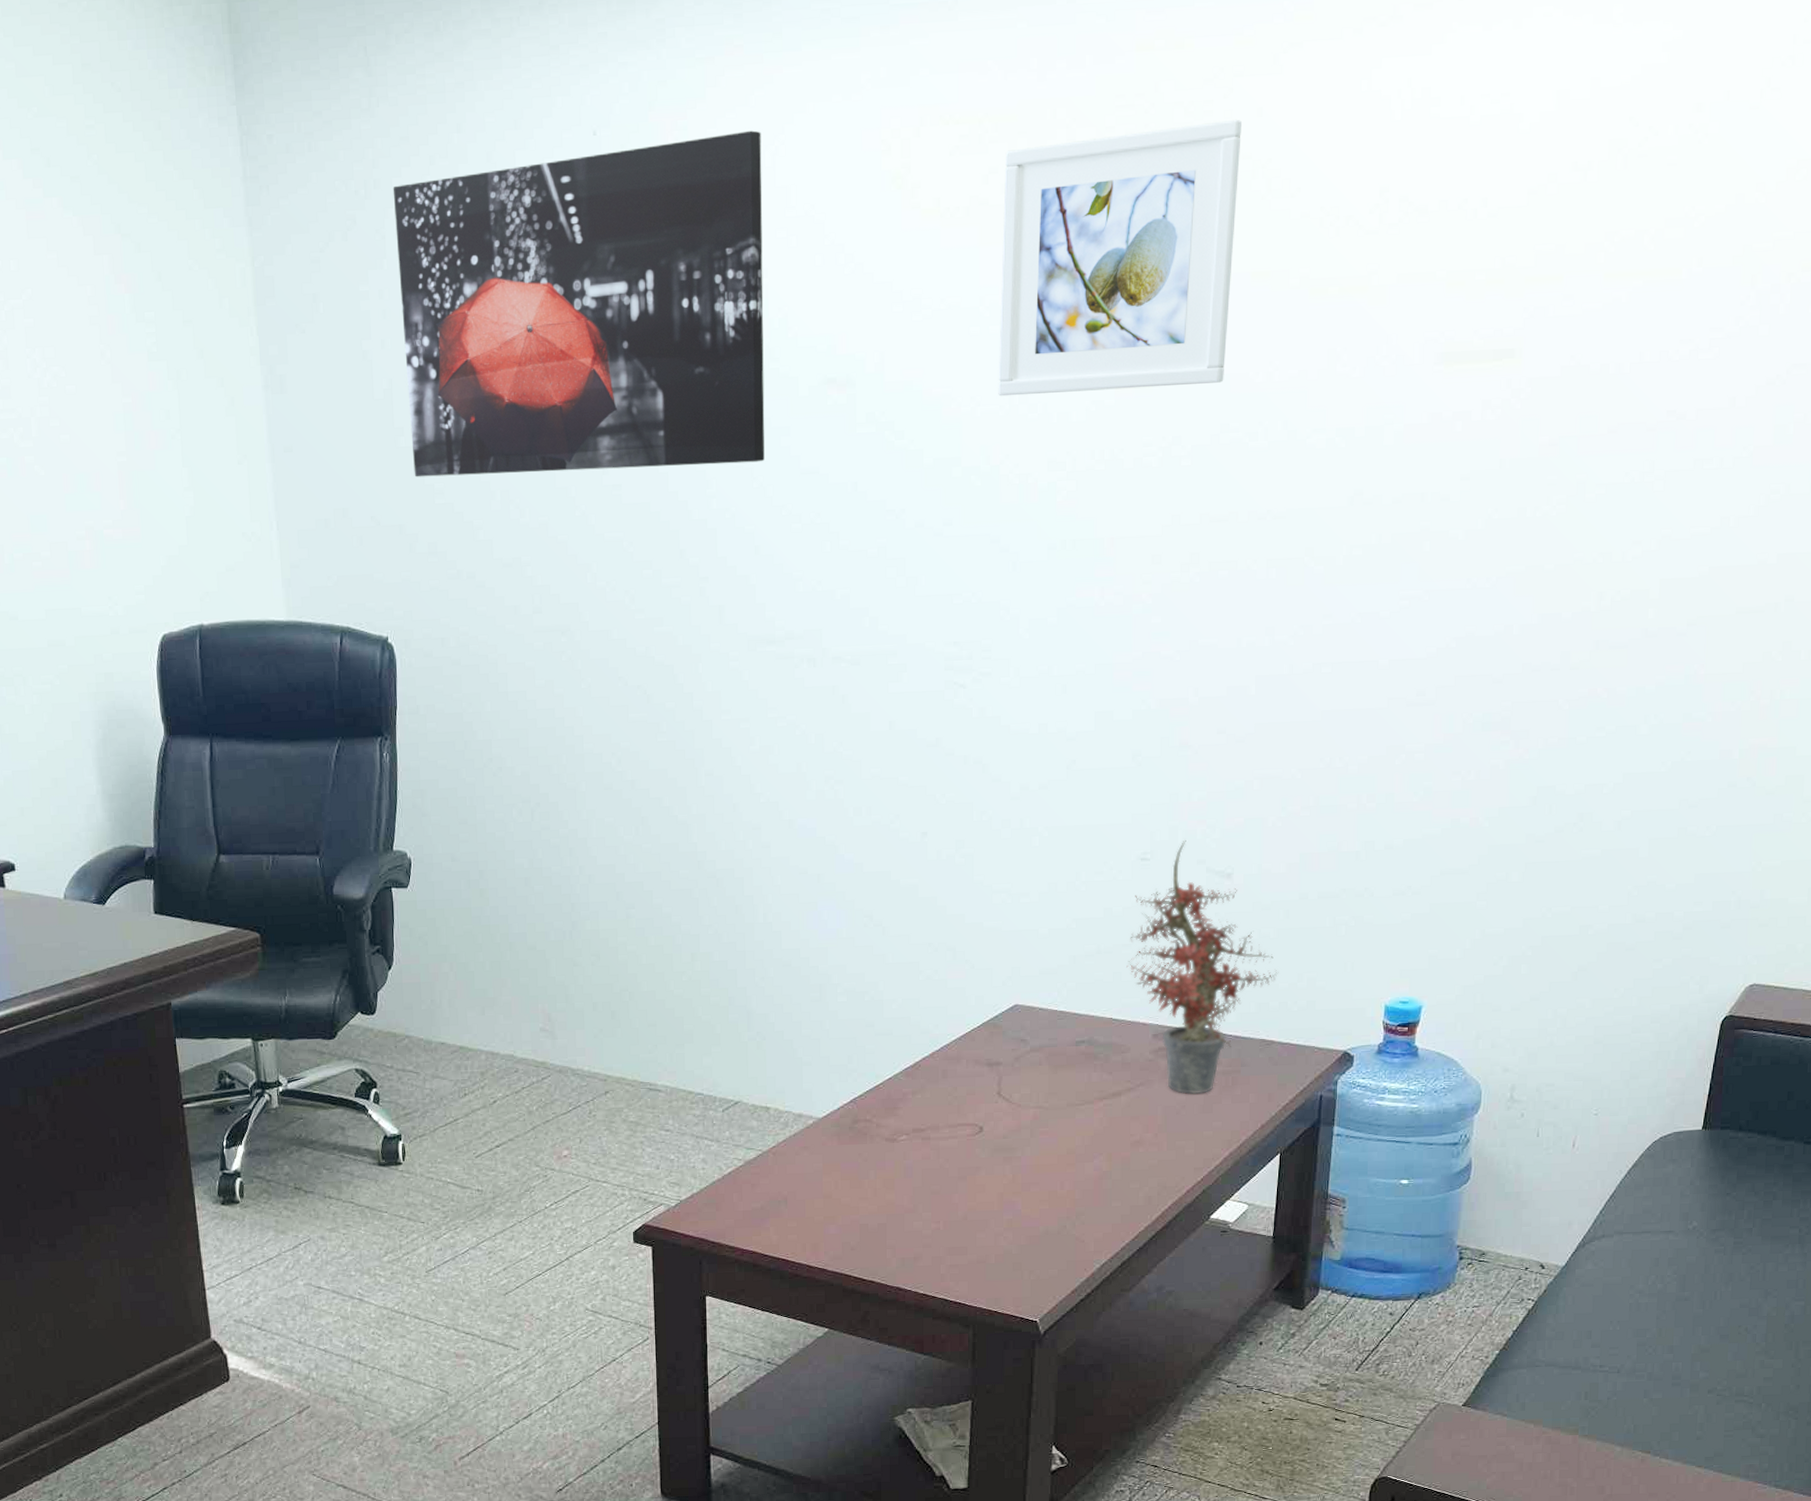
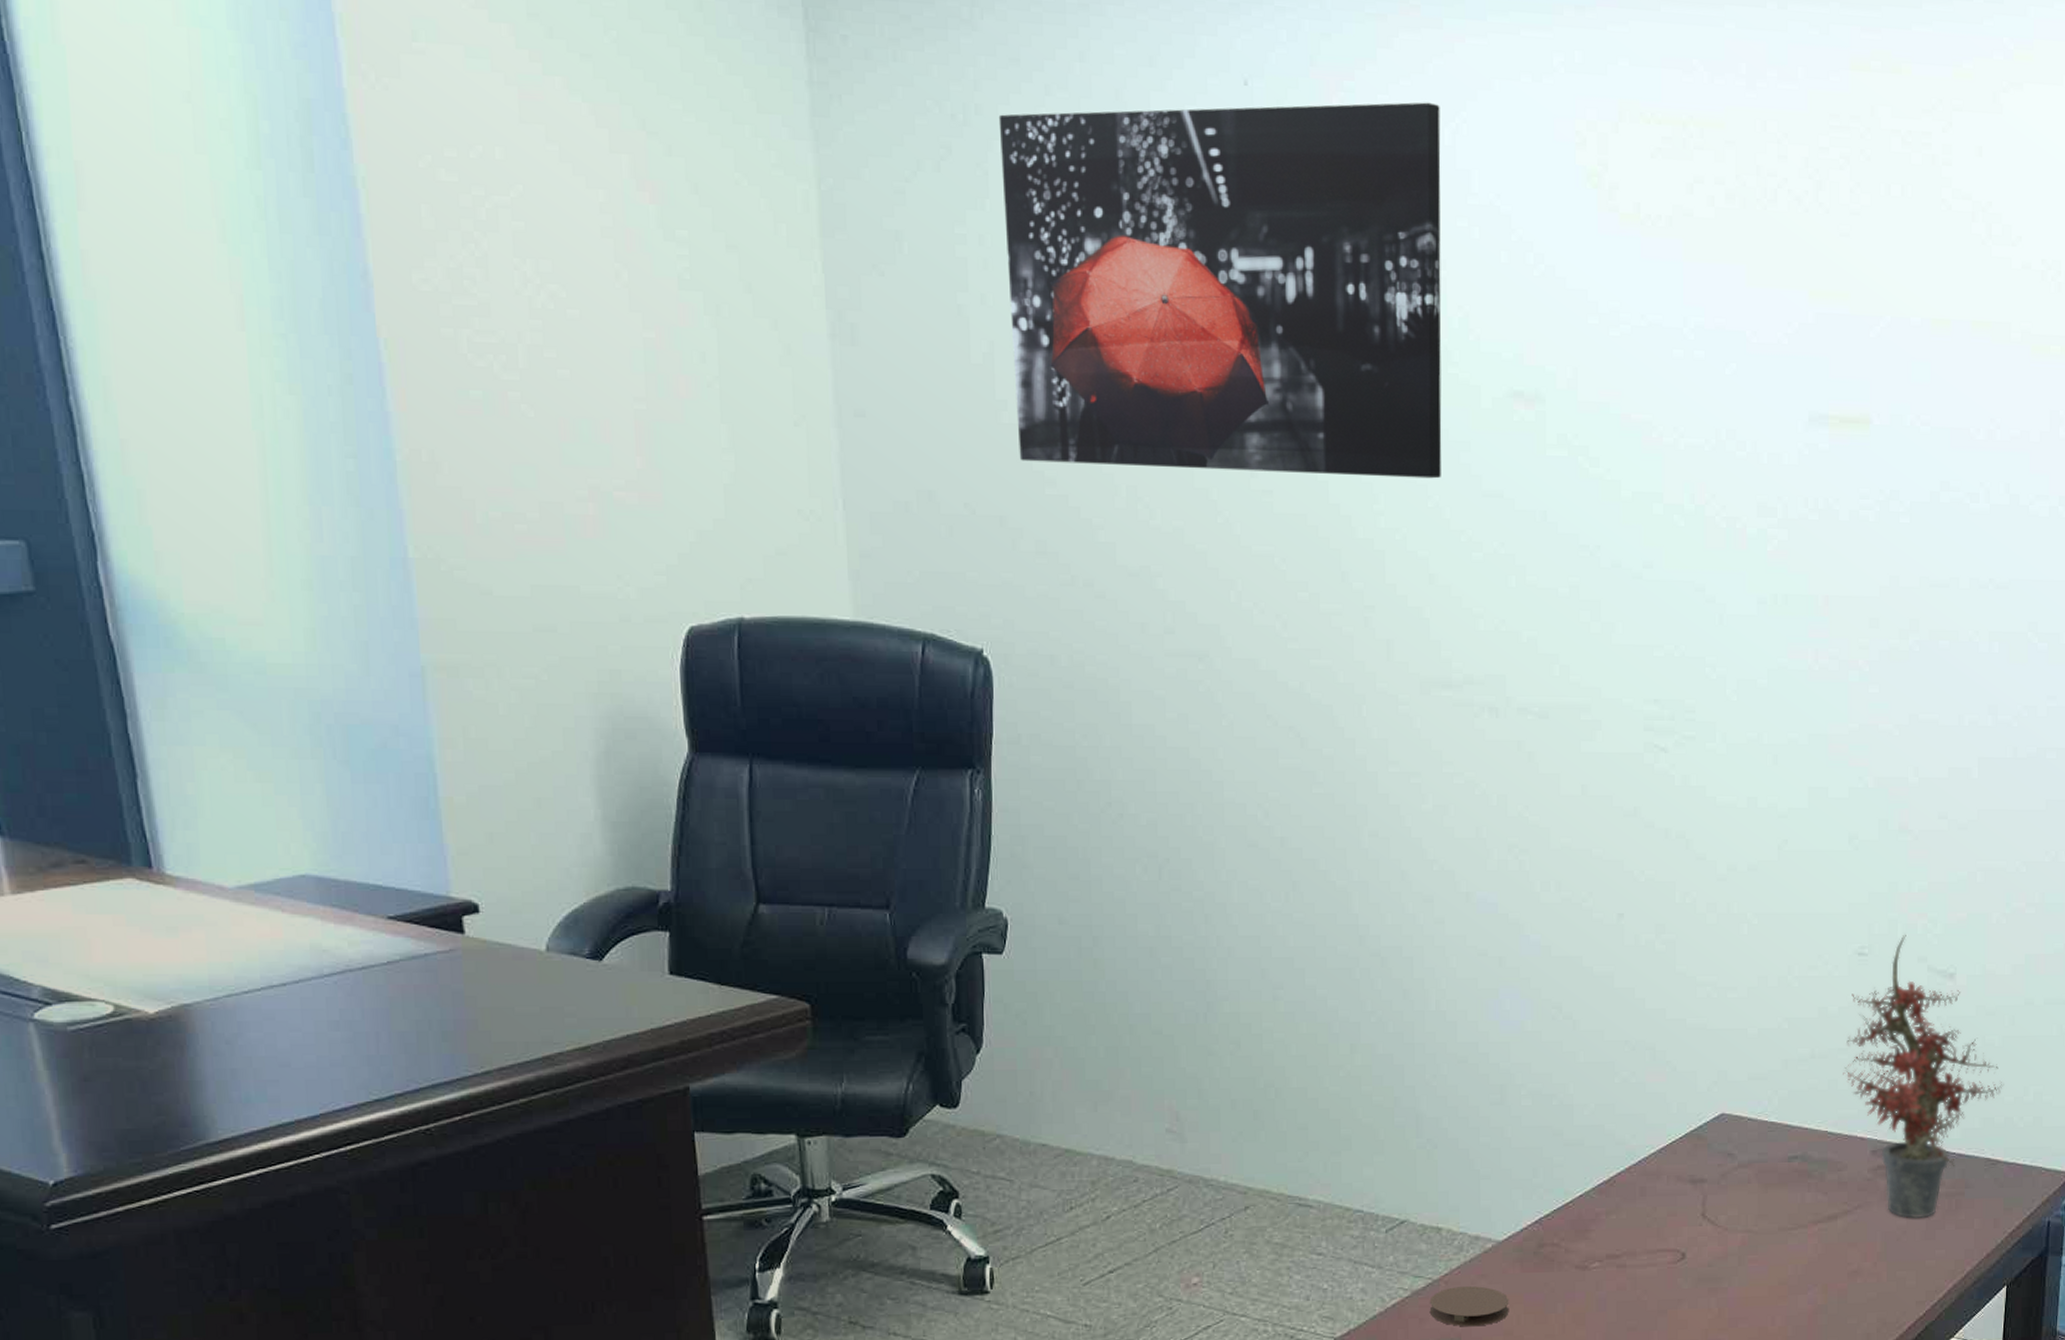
coaster: none [760,1156,828,1191] -> present [1429,1286,1509,1327]
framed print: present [998,119,1242,397] -> none [1703,155,1961,436]

